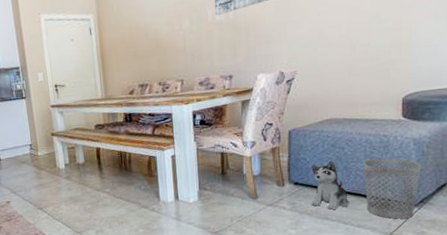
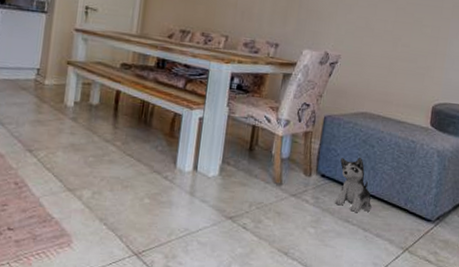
wastebasket: present [363,158,422,219] -> none [387,164,442,235]

